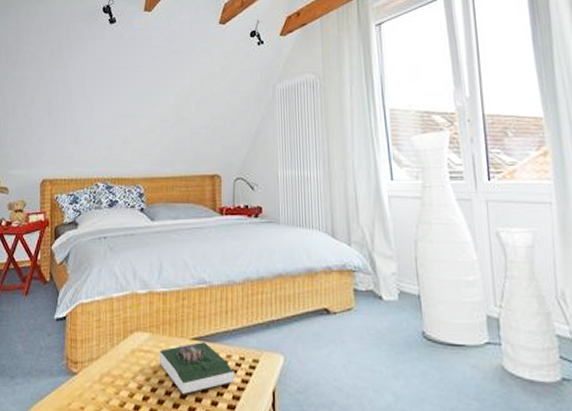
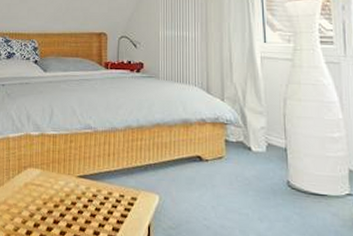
book: present [159,342,235,394] -> none [48,180,115,224]

